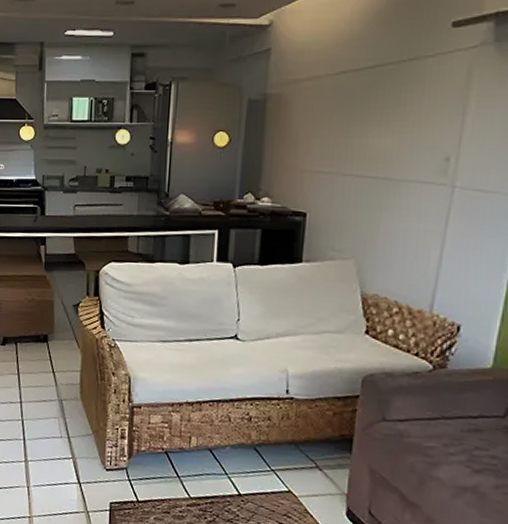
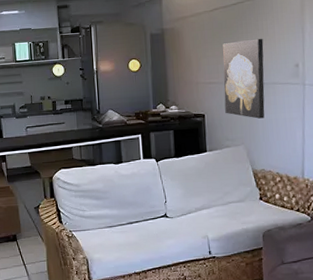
wall art: none [335,117,404,227] -> present [223,38,265,119]

